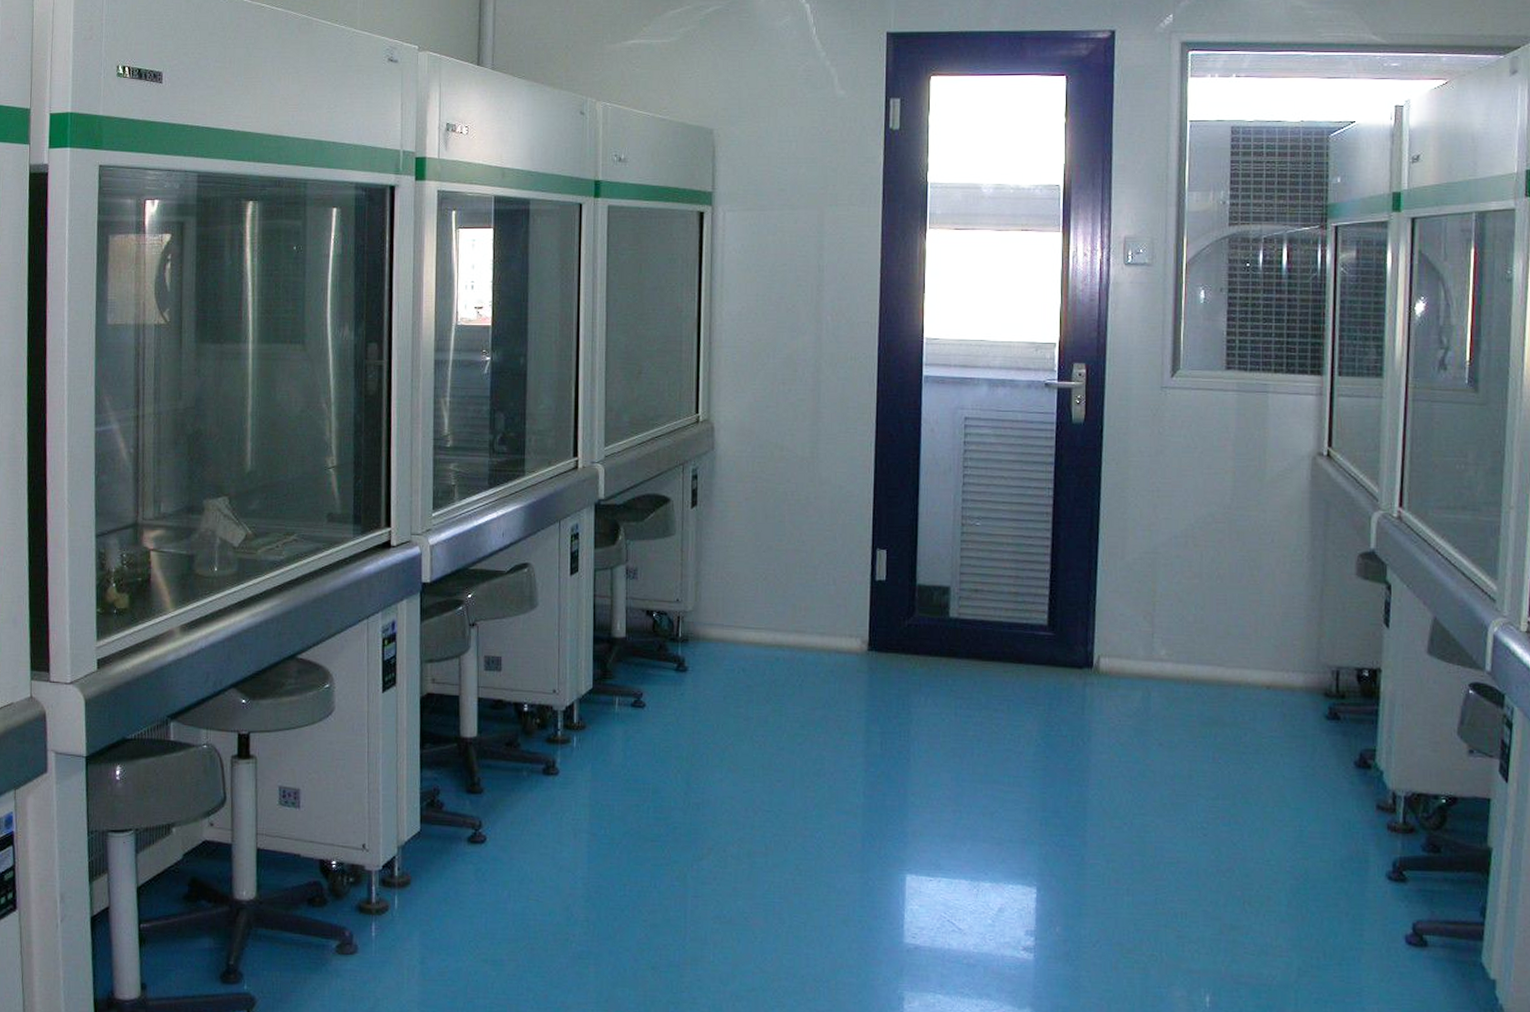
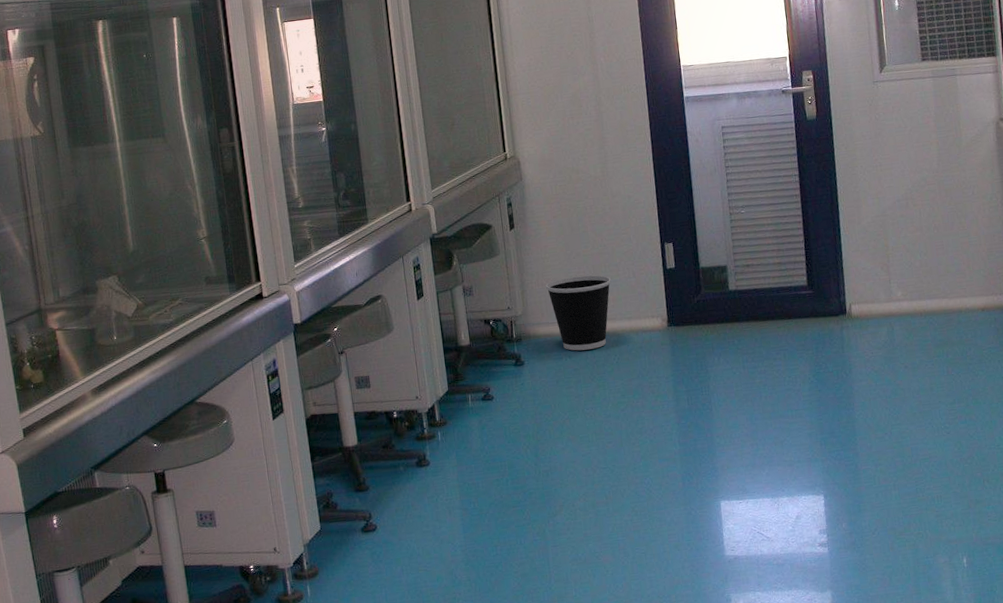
wastebasket: none [725,574,806,665] -> present [546,275,611,351]

